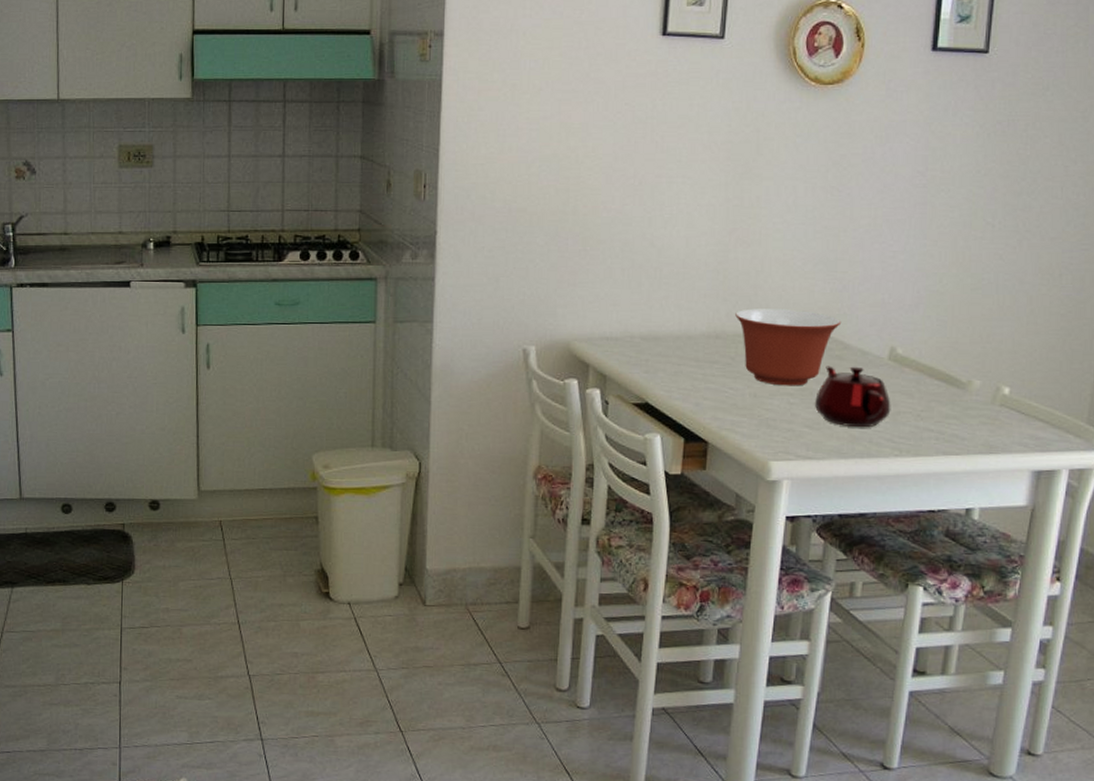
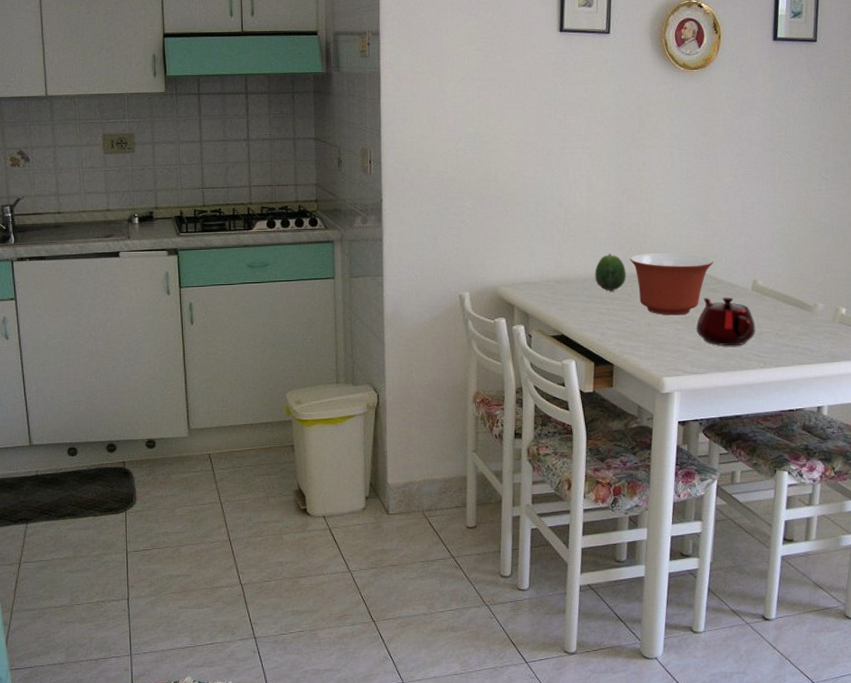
fruit: none [690,307,730,352] -> present [595,253,626,290]

